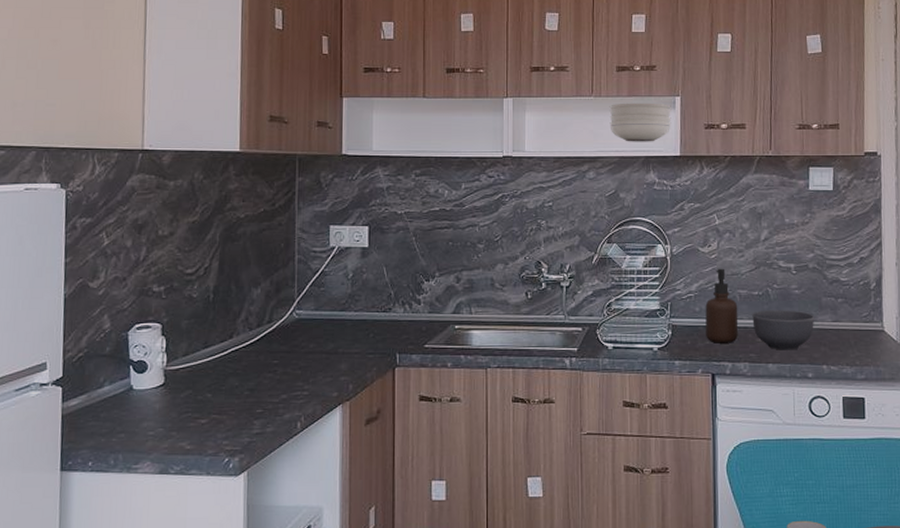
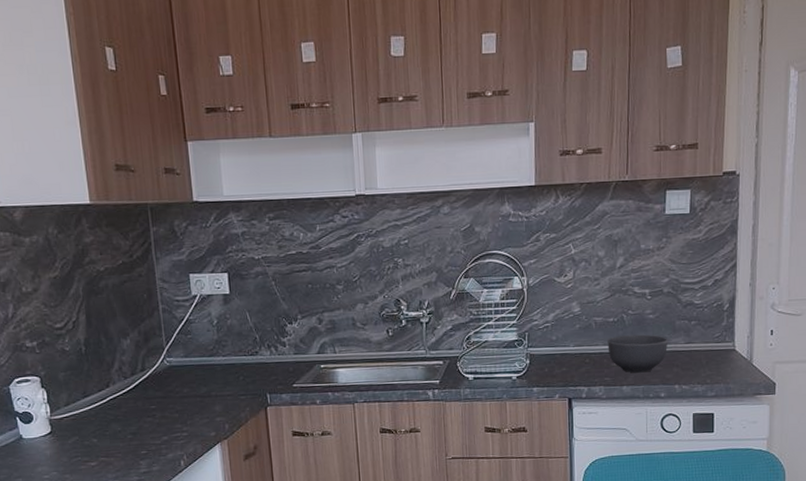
bowl: present [609,103,672,142] -> none [461,130,526,174]
soap dispenser: present [705,268,739,343] -> none [562,297,594,370]

